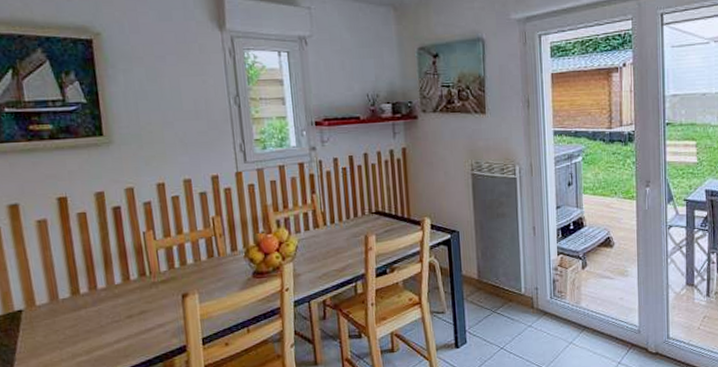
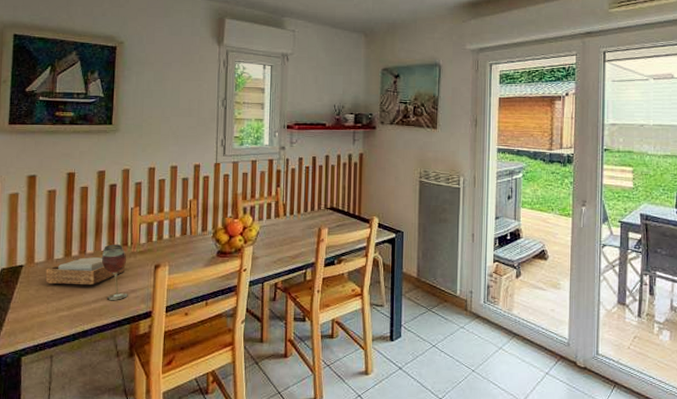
napkin holder: none [51,292,148,327] -> present [45,257,126,286]
wineglass: none [116,275,156,339] -> present [101,244,128,301]

